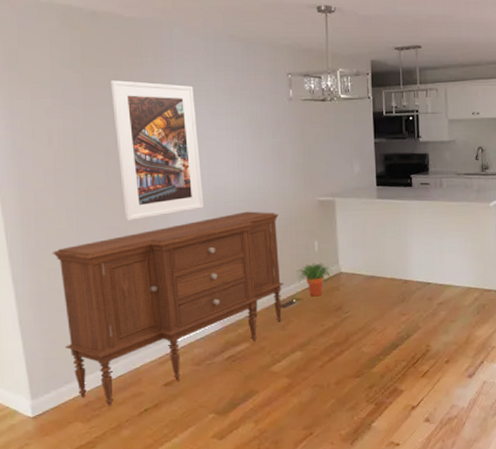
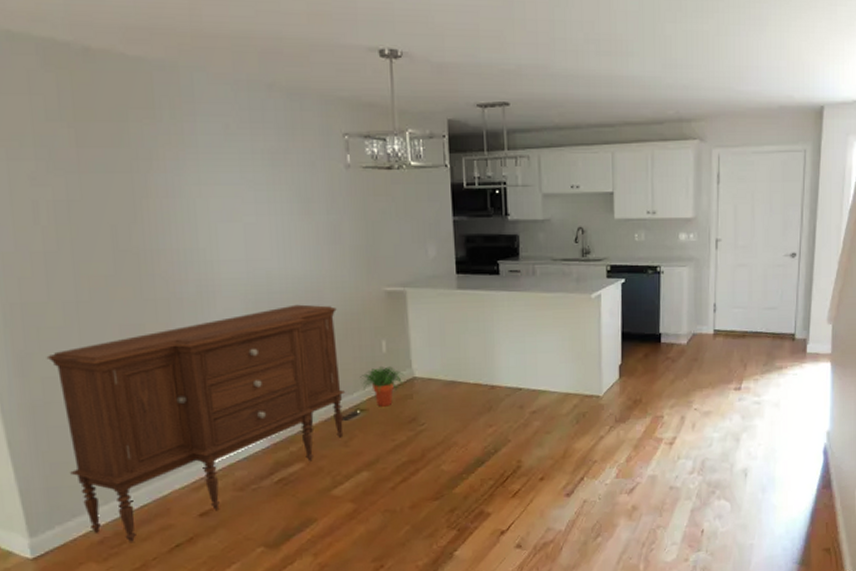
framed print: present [110,80,204,221] -> none [113,138,242,317]

